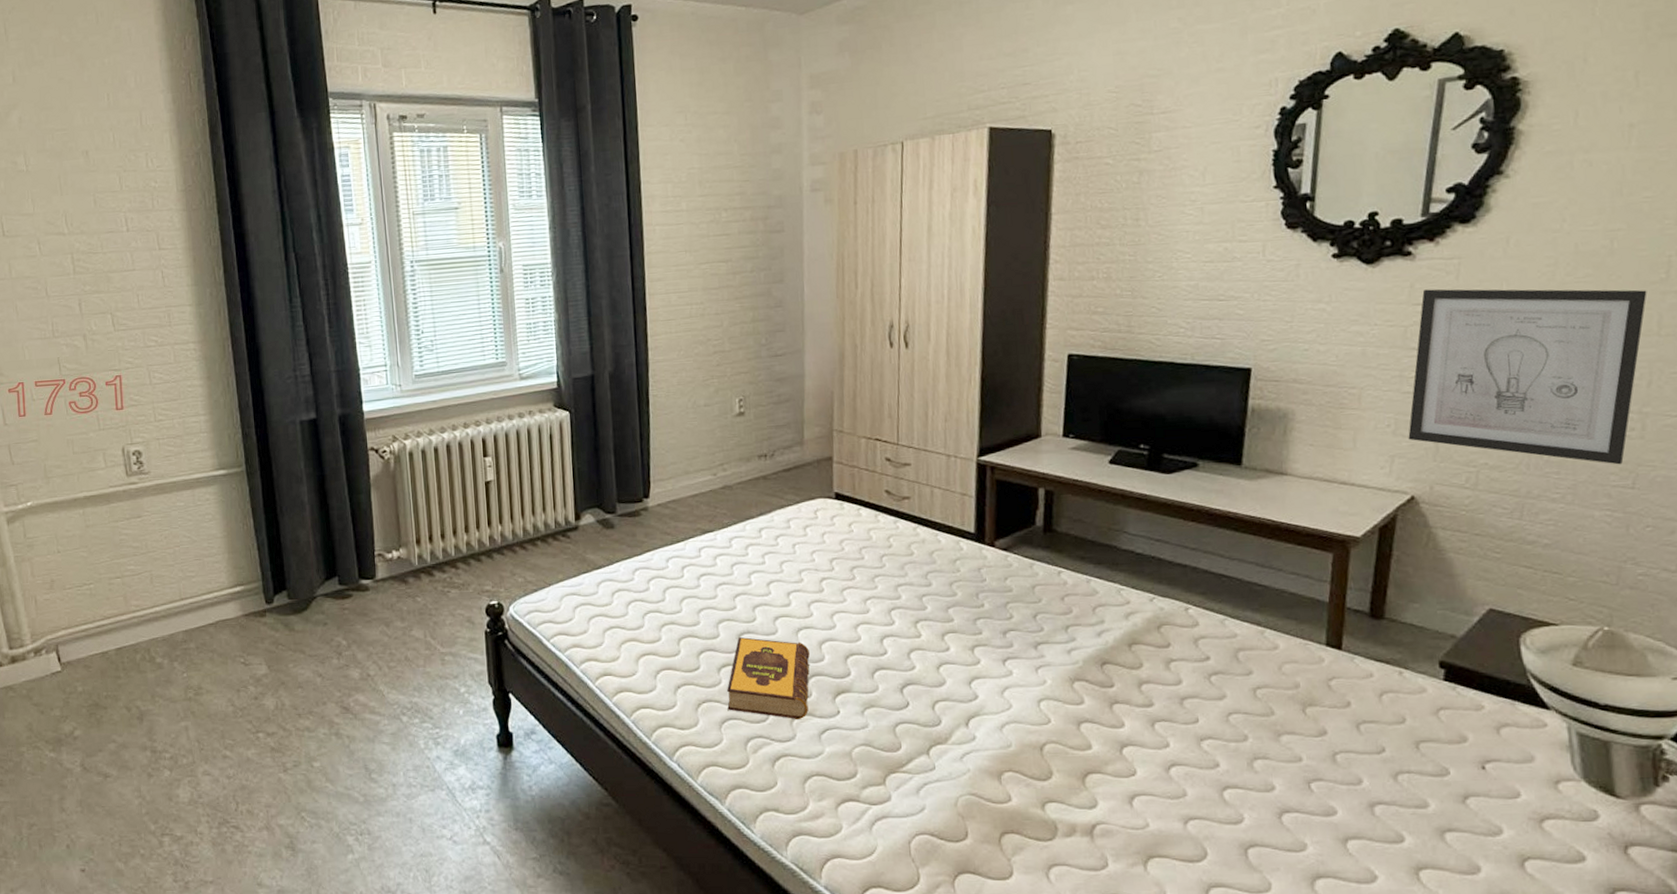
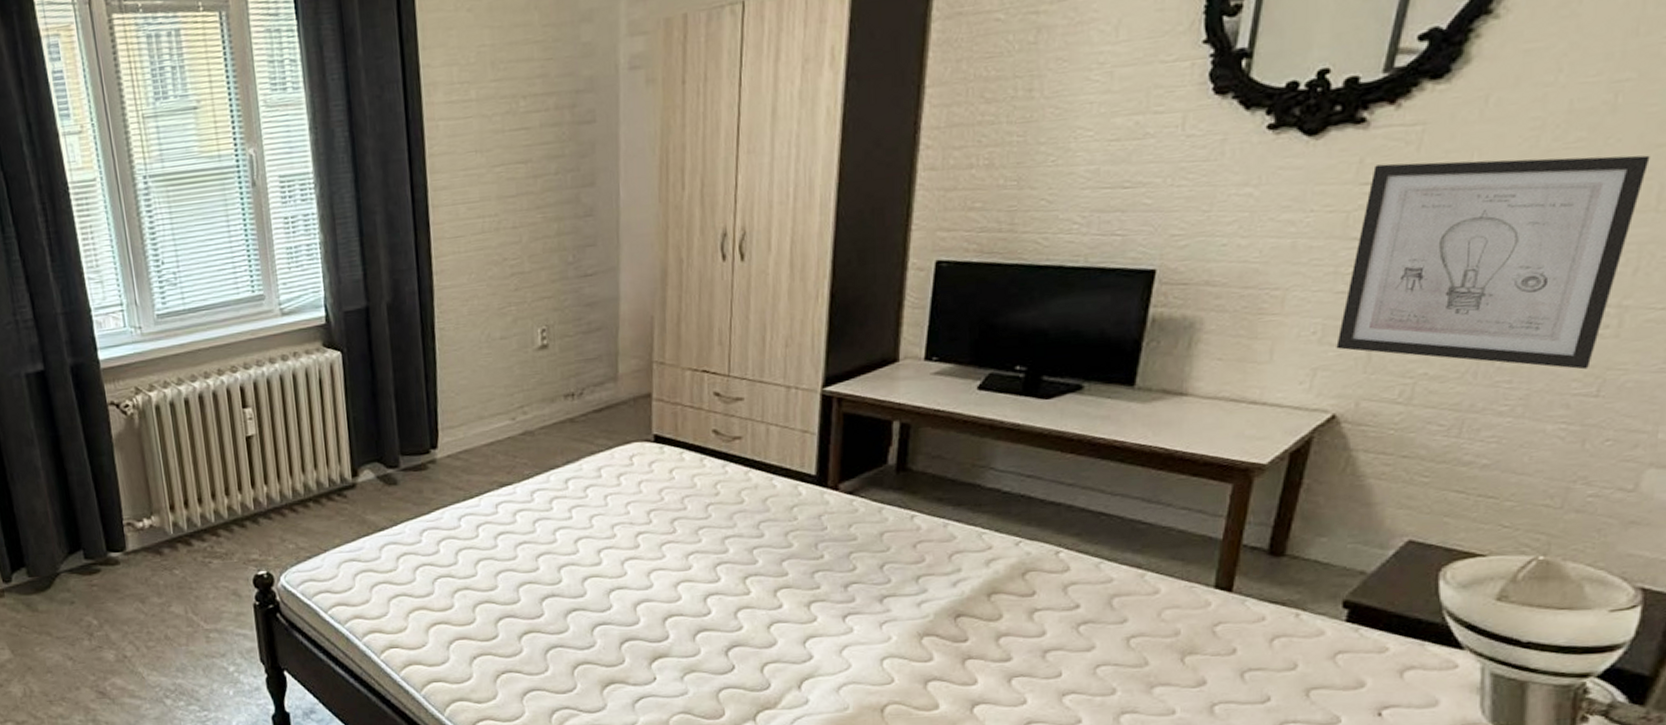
hardback book: present [727,636,810,719] -> none [529,600,623,688]

